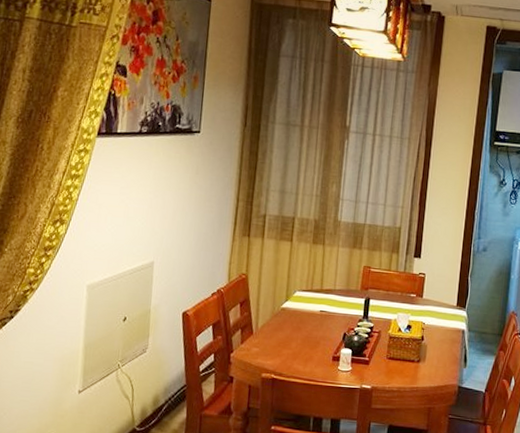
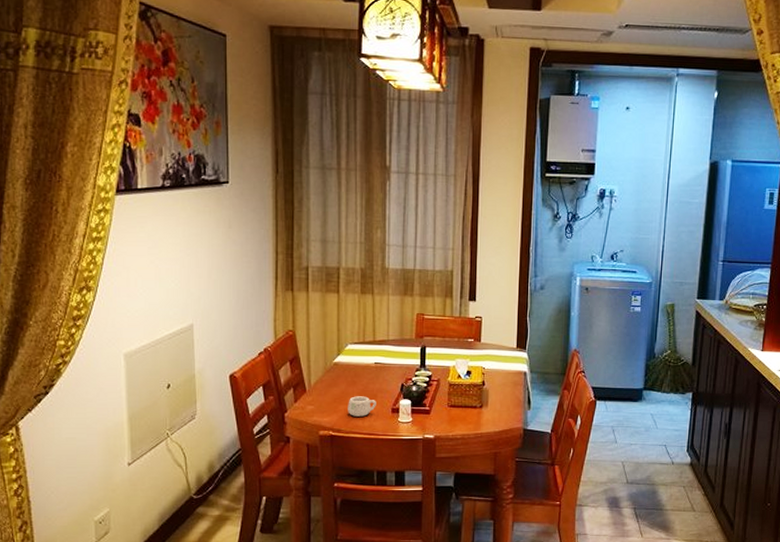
teacup: none [290,342,319,362] -> present [348,396,376,417]

